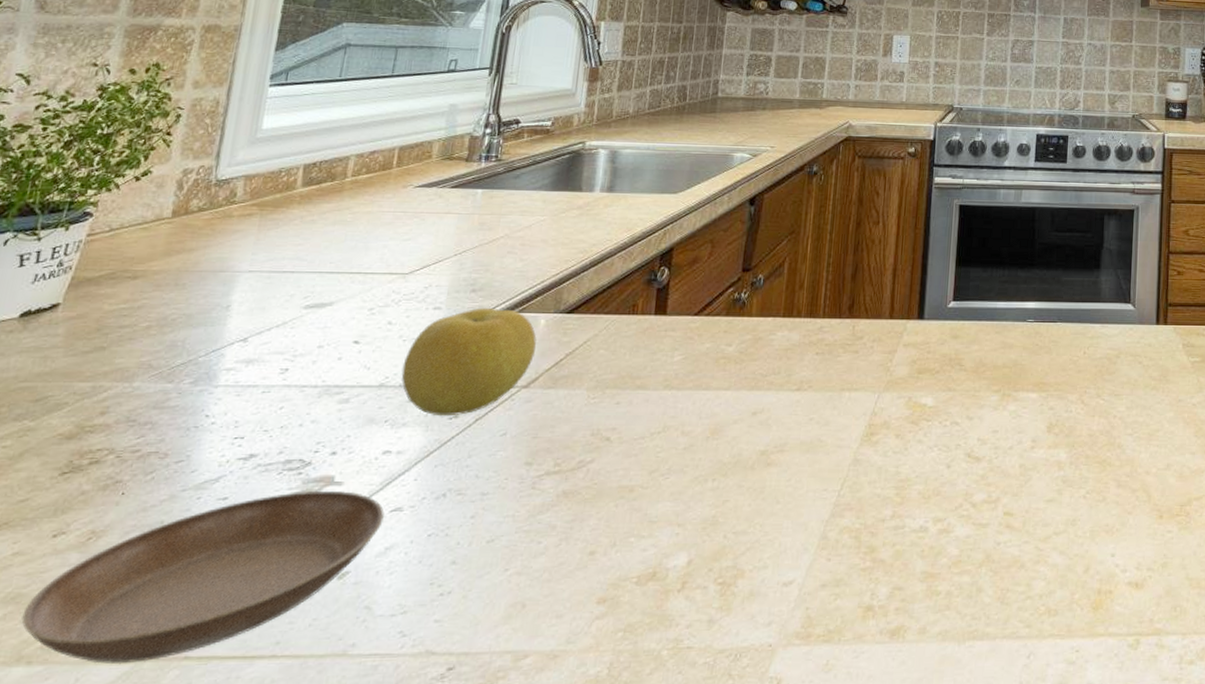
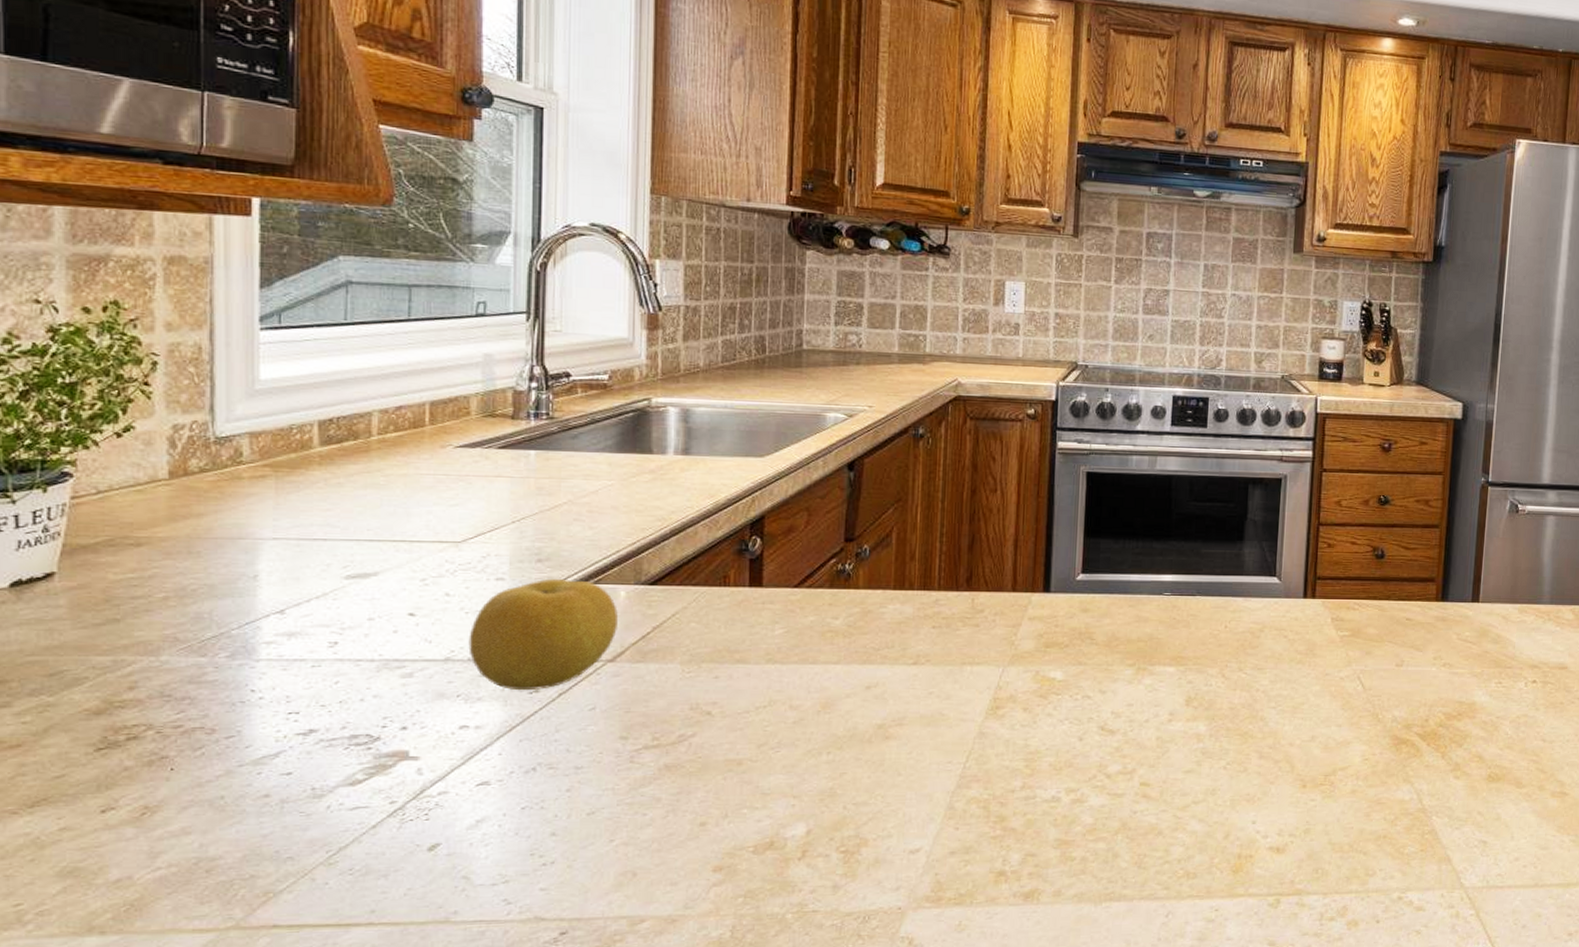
saucer: present [21,490,384,665] -> none [84,765,470,933]

